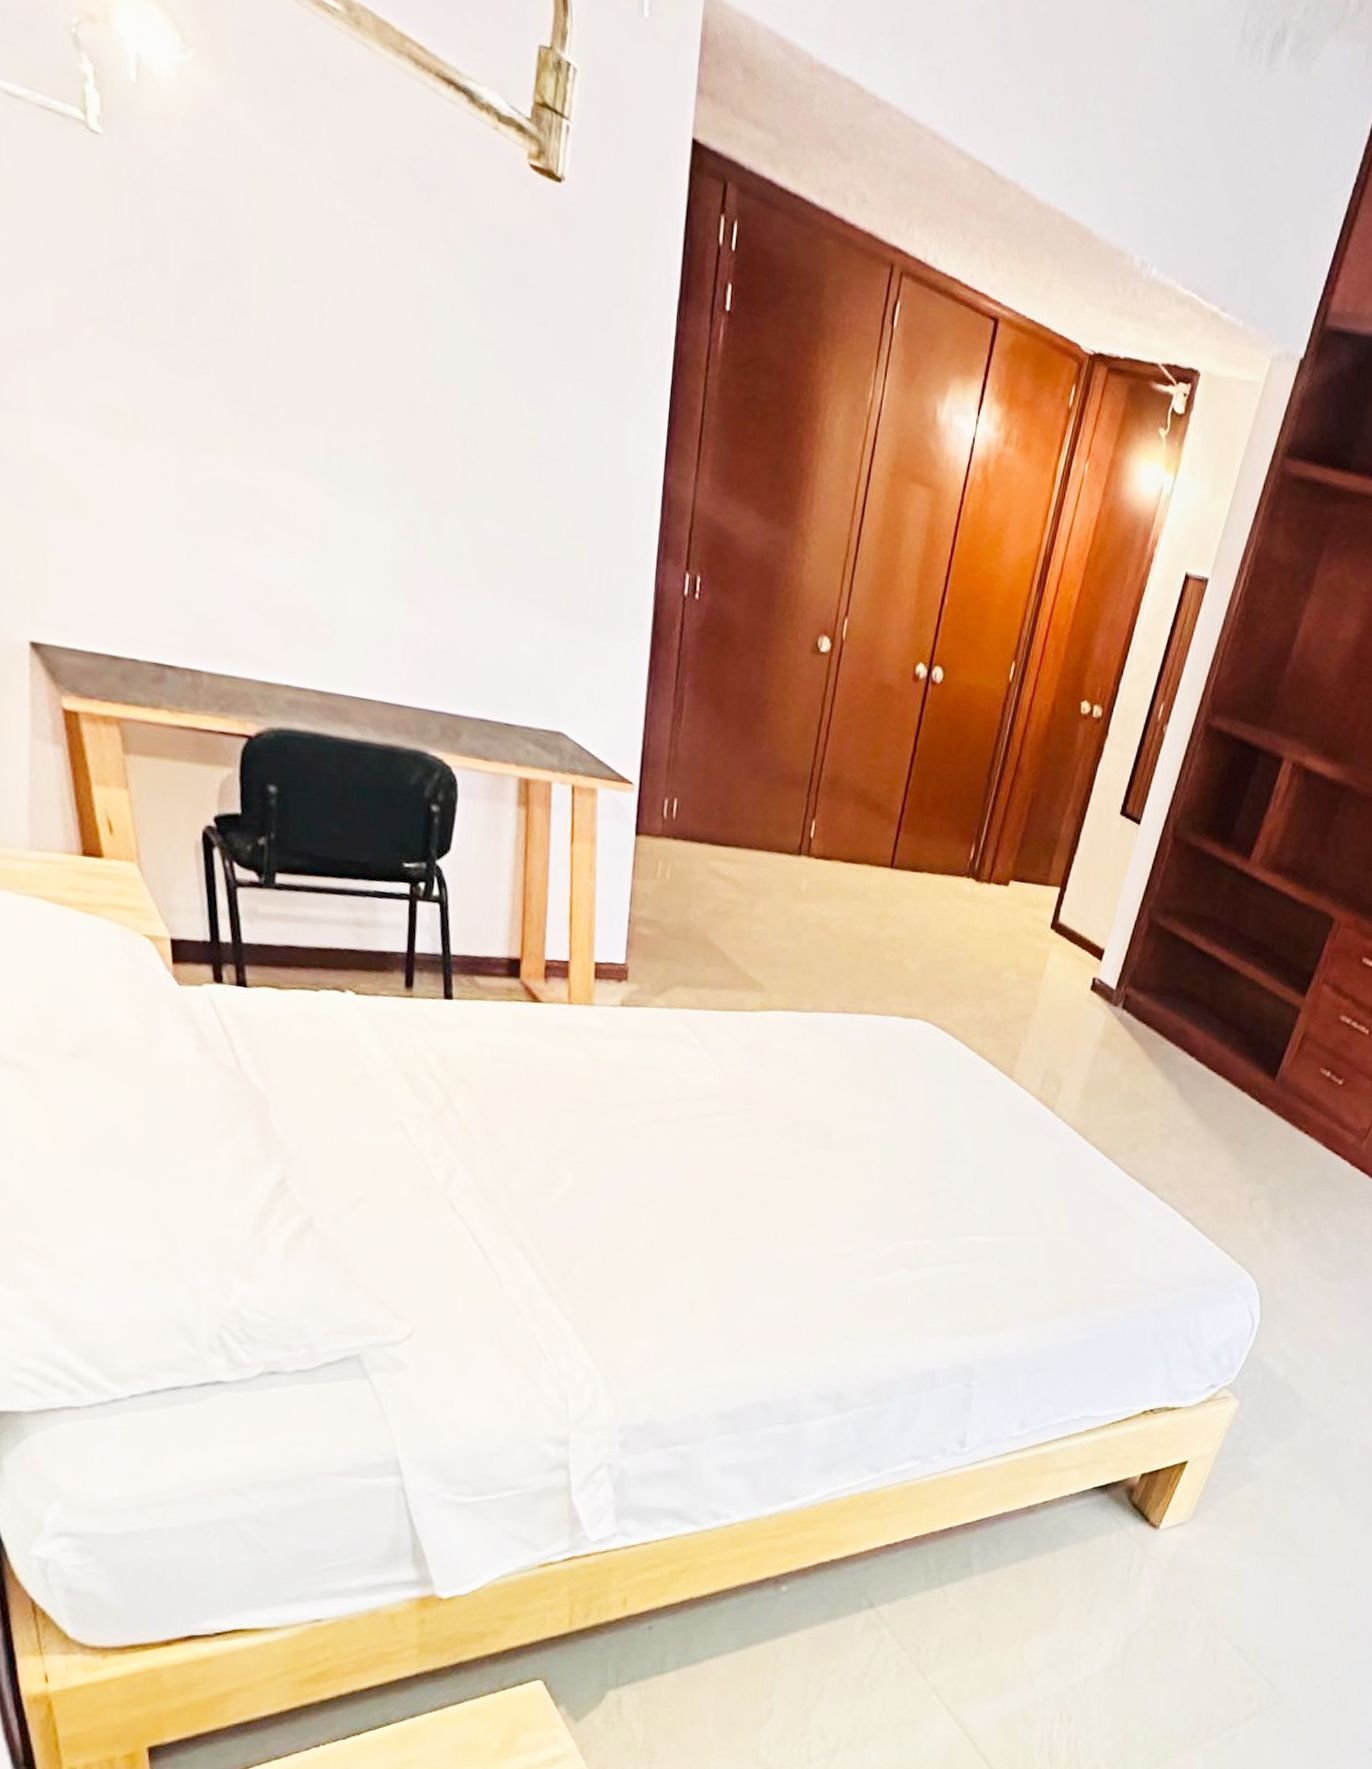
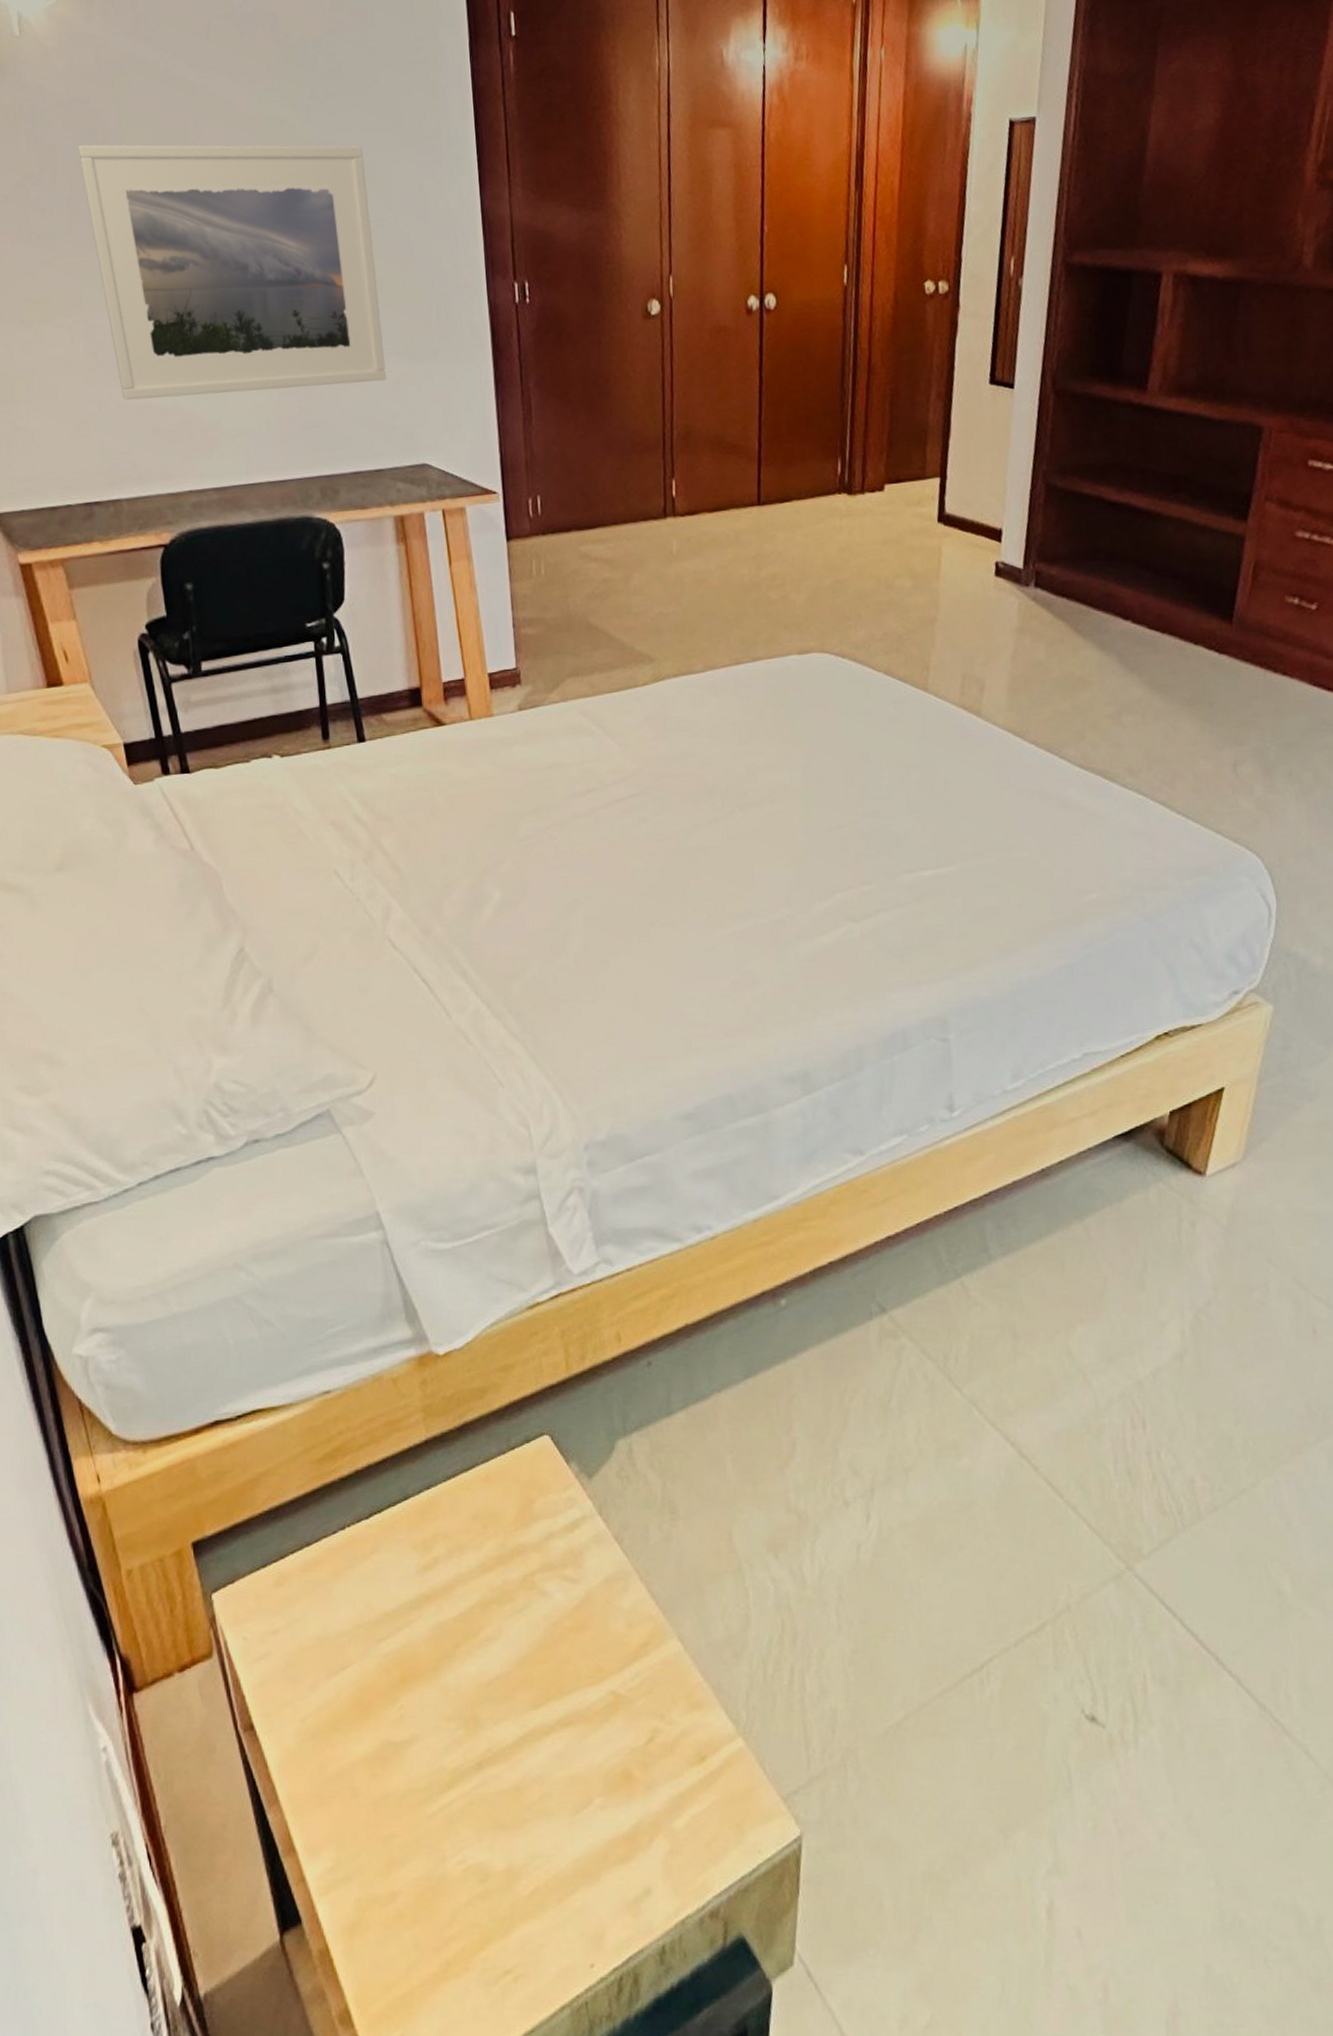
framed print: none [196,246,543,632] -> present [77,144,386,401]

